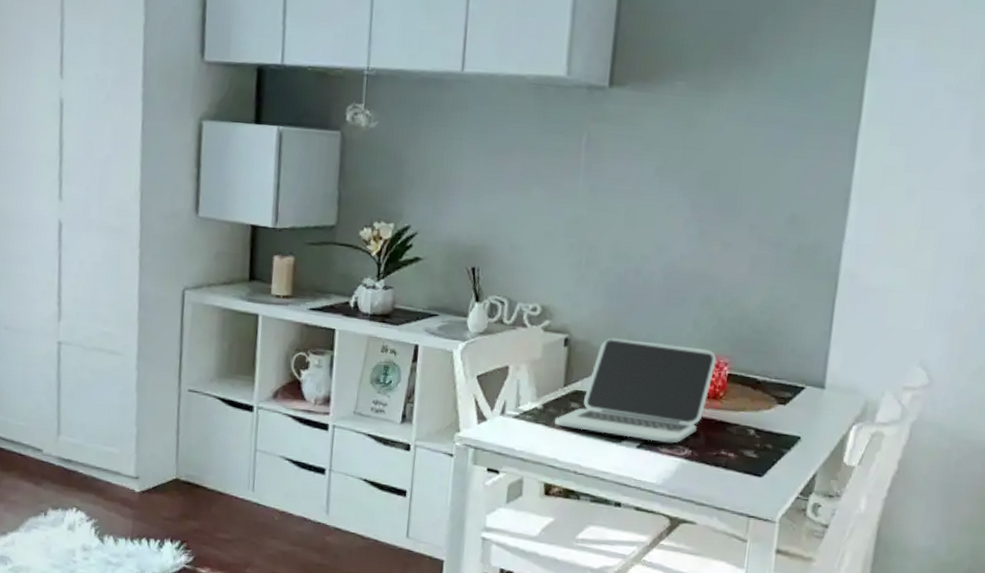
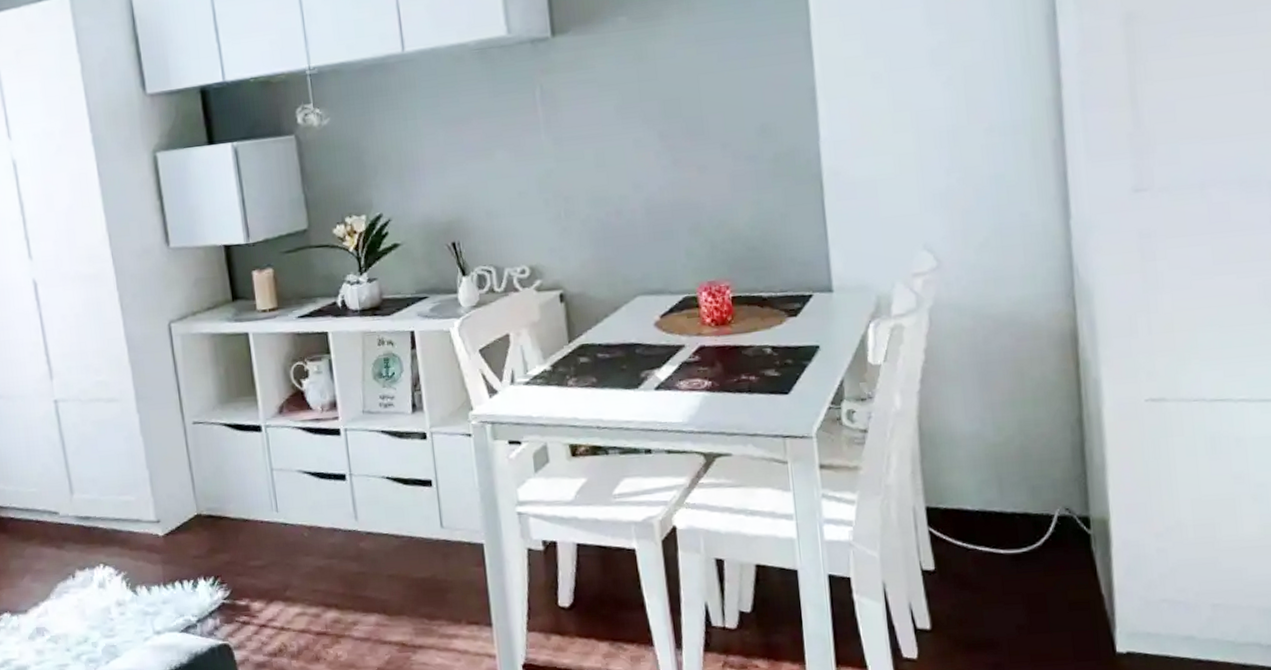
laptop: present [554,338,717,444] -> none [566,276,718,384]

